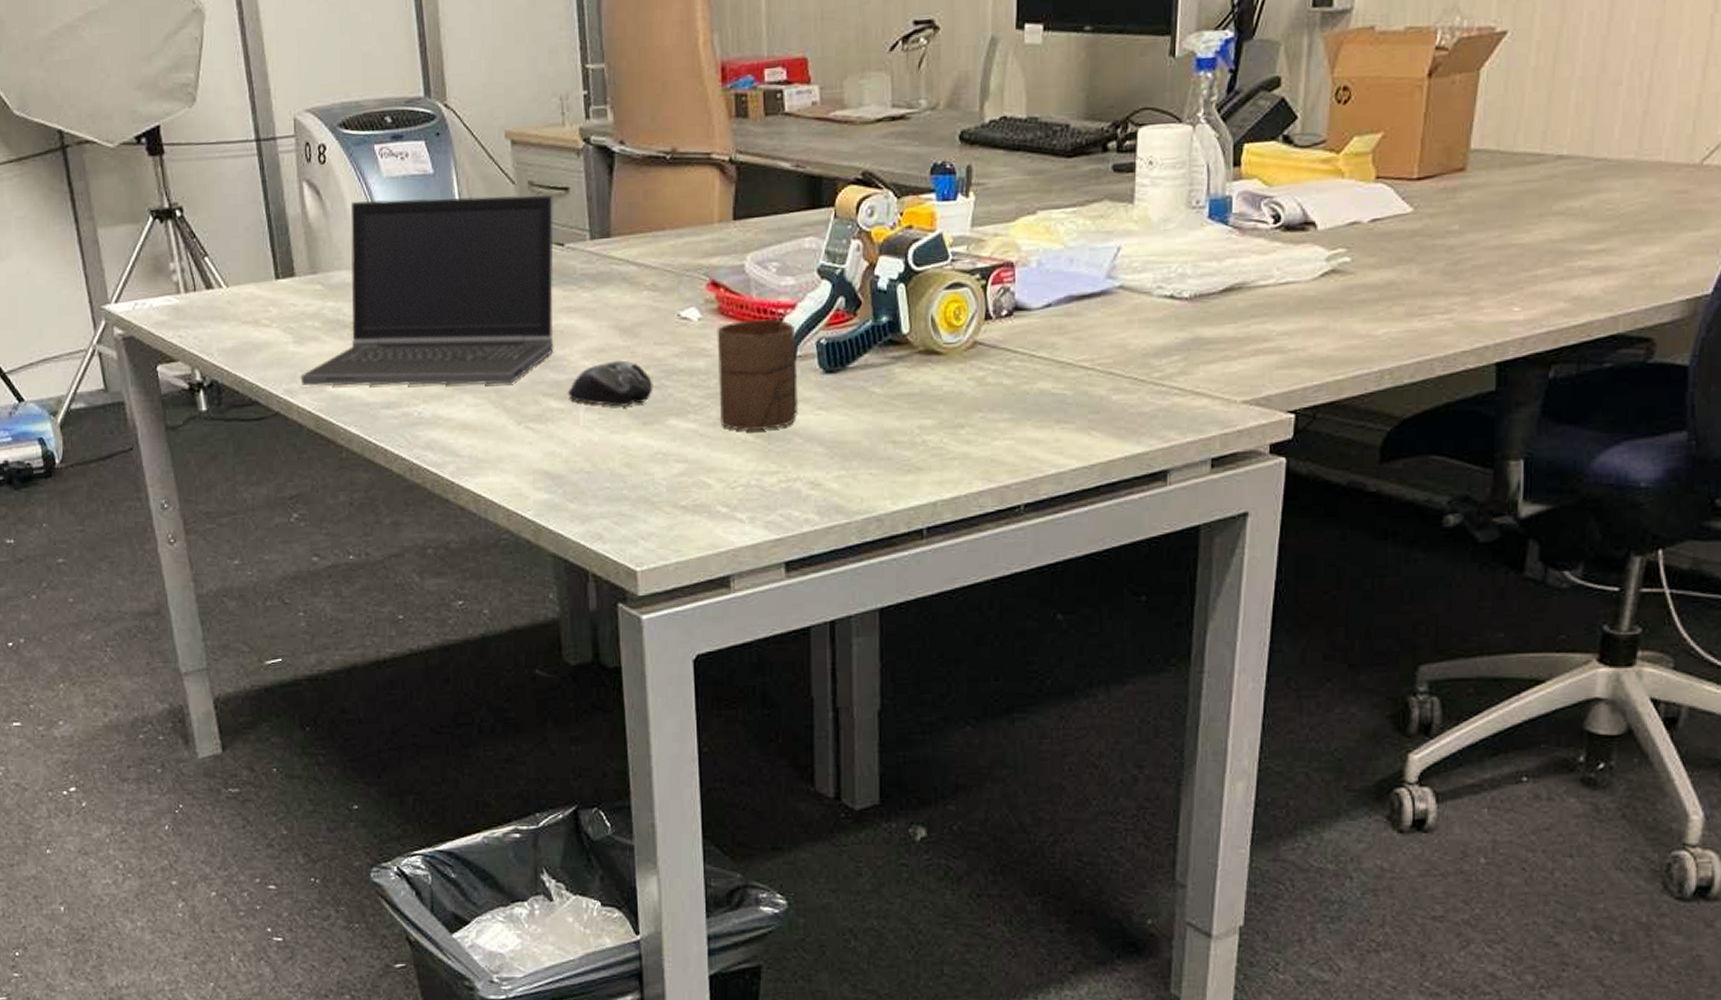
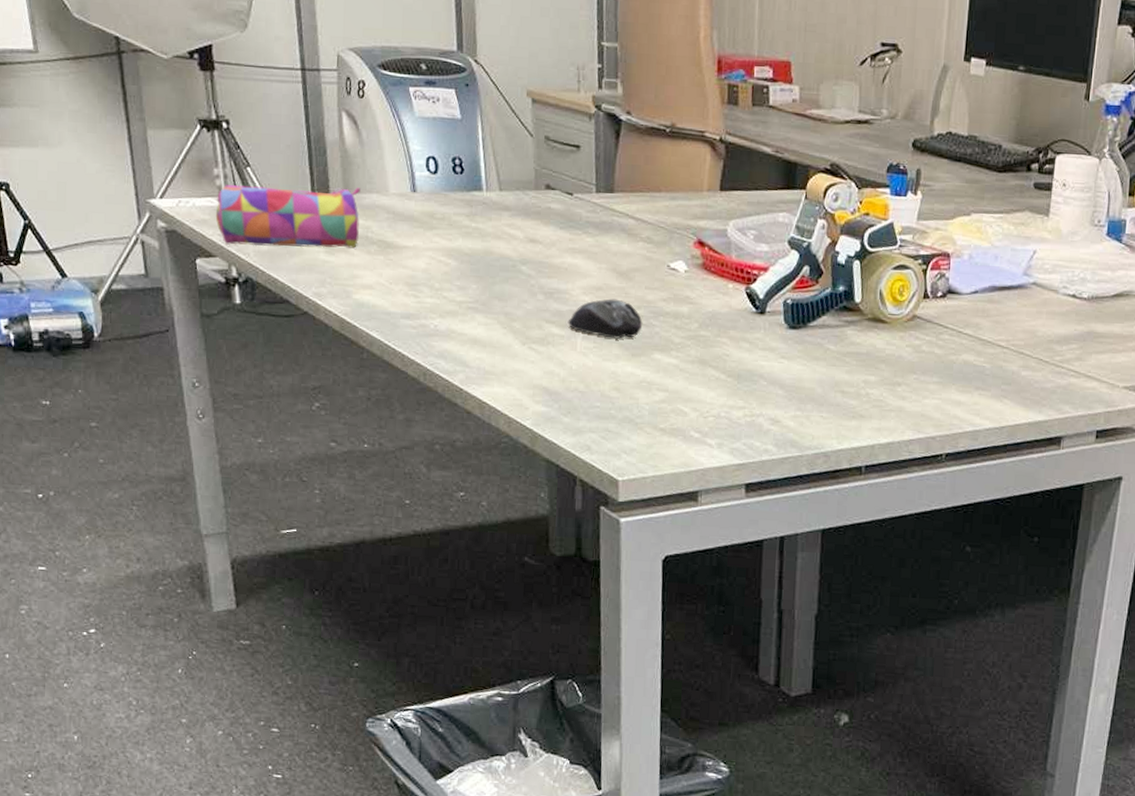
pencil case: none [174,265,329,346] -> present [215,185,360,249]
laptop computer: present [300,195,554,387] -> none [329,134,566,309]
cup: present [717,319,799,431] -> none [698,276,767,371]

